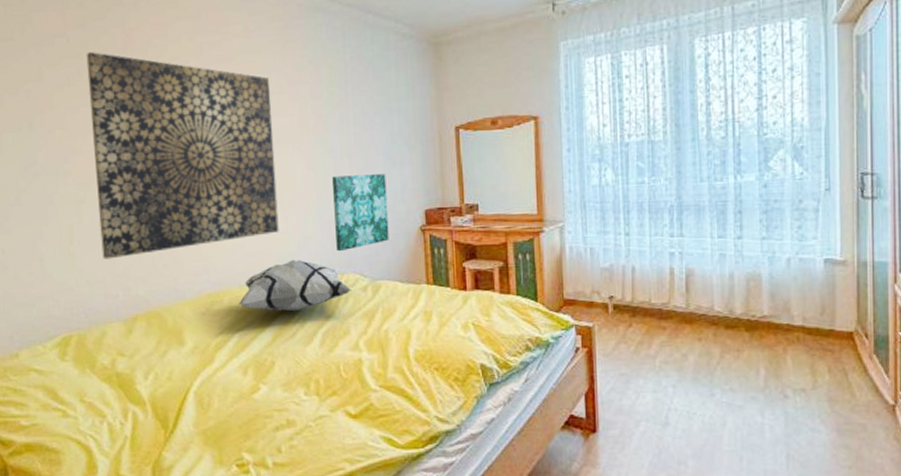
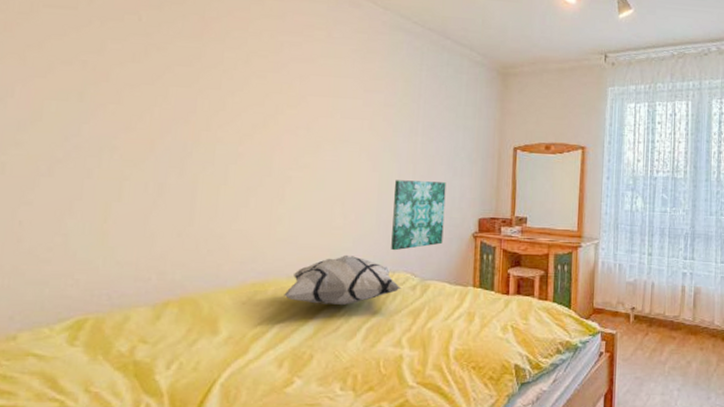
wall art: present [86,52,279,259] -> none [139,33,346,241]

